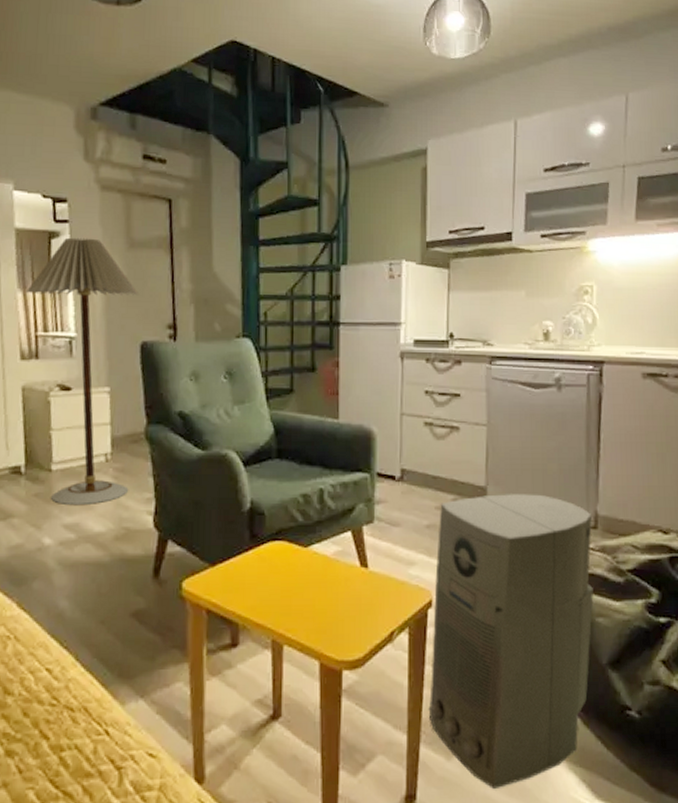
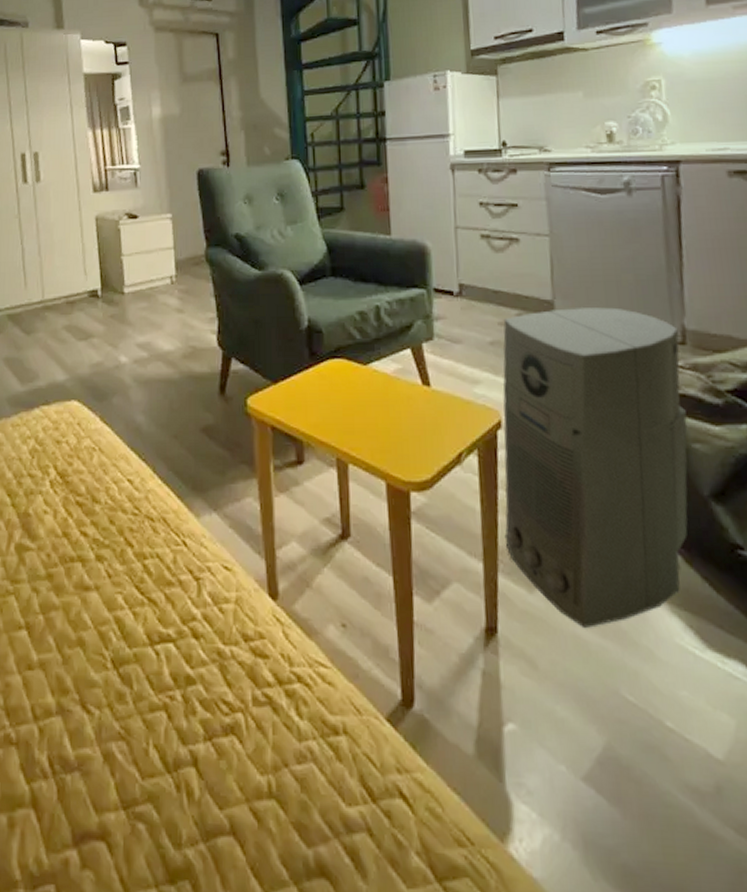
floor lamp: present [27,237,138,506] -> none [96,76,193,326]

